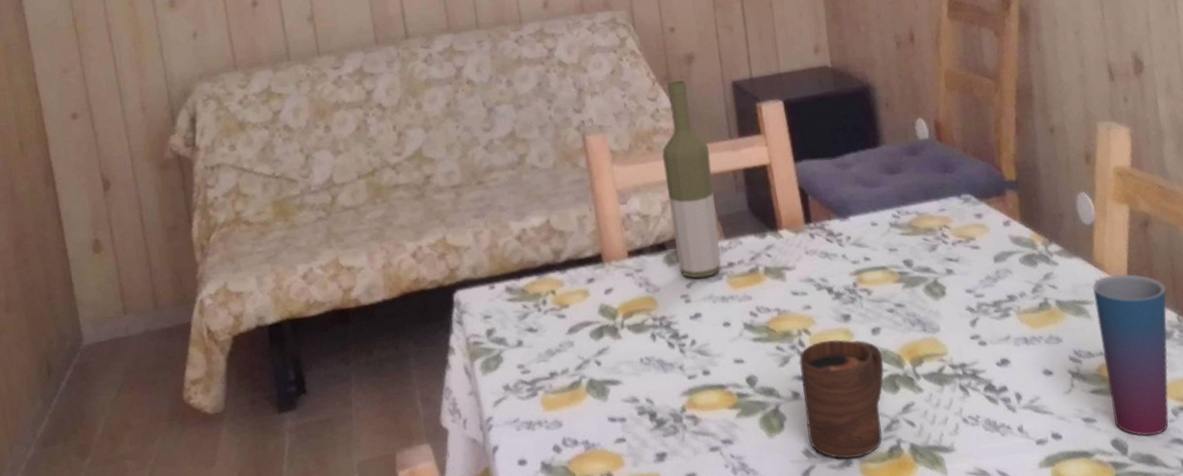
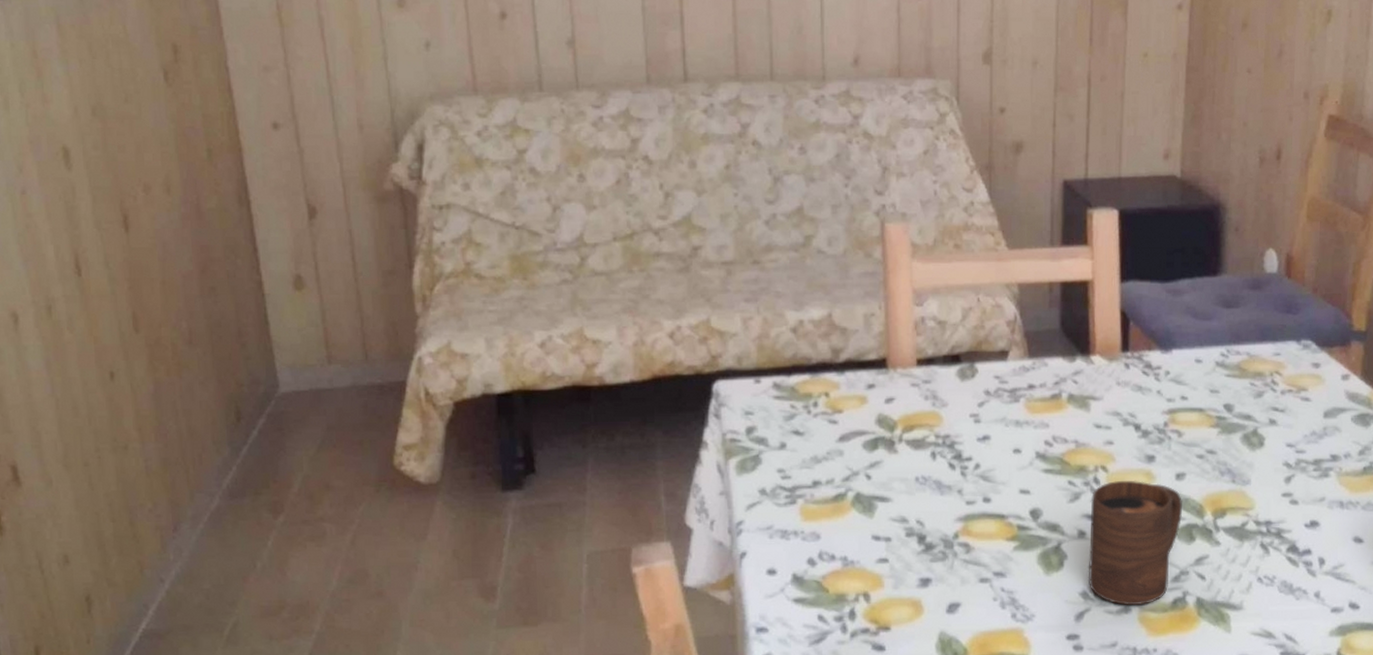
bottle: present [662,80,721,279] -> none [970,171,1025,398]

